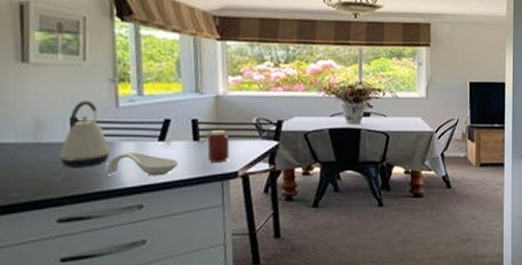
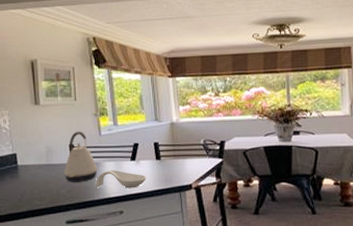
jar: present [197,130,230,163] -> none [159,151,185,177]

